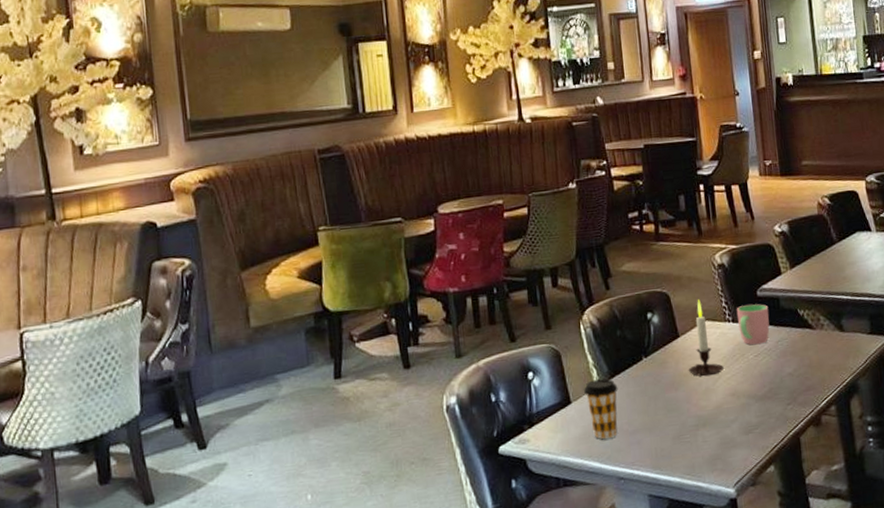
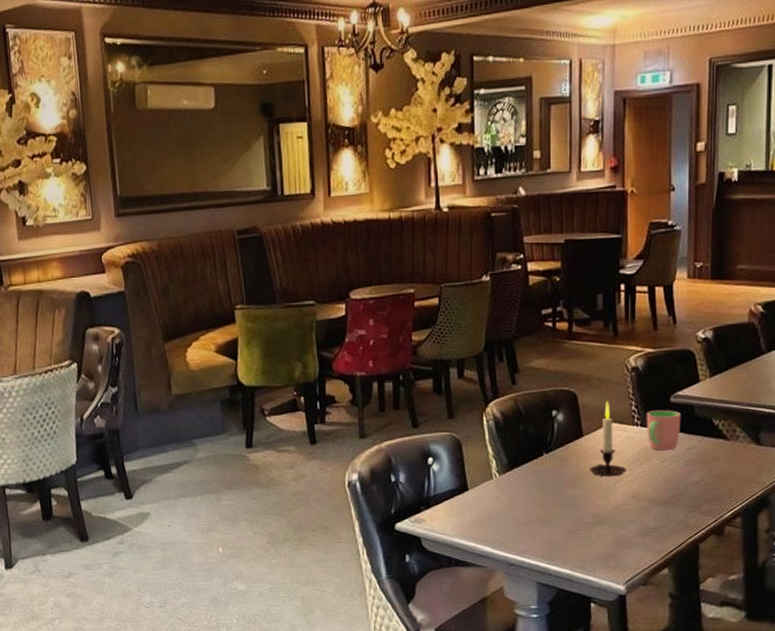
coffee cup: present [584,378,618,440] -> none [482,470,516,527]

